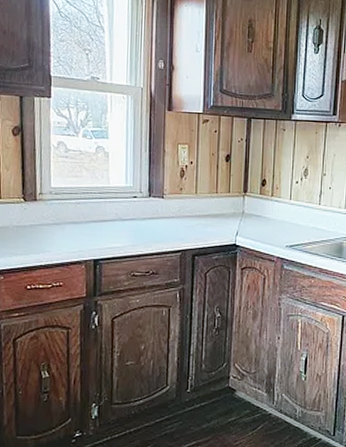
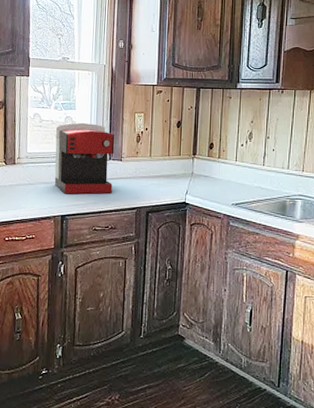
coffee maker: none [84,153,156,236] -> present [54,122,115,194]

